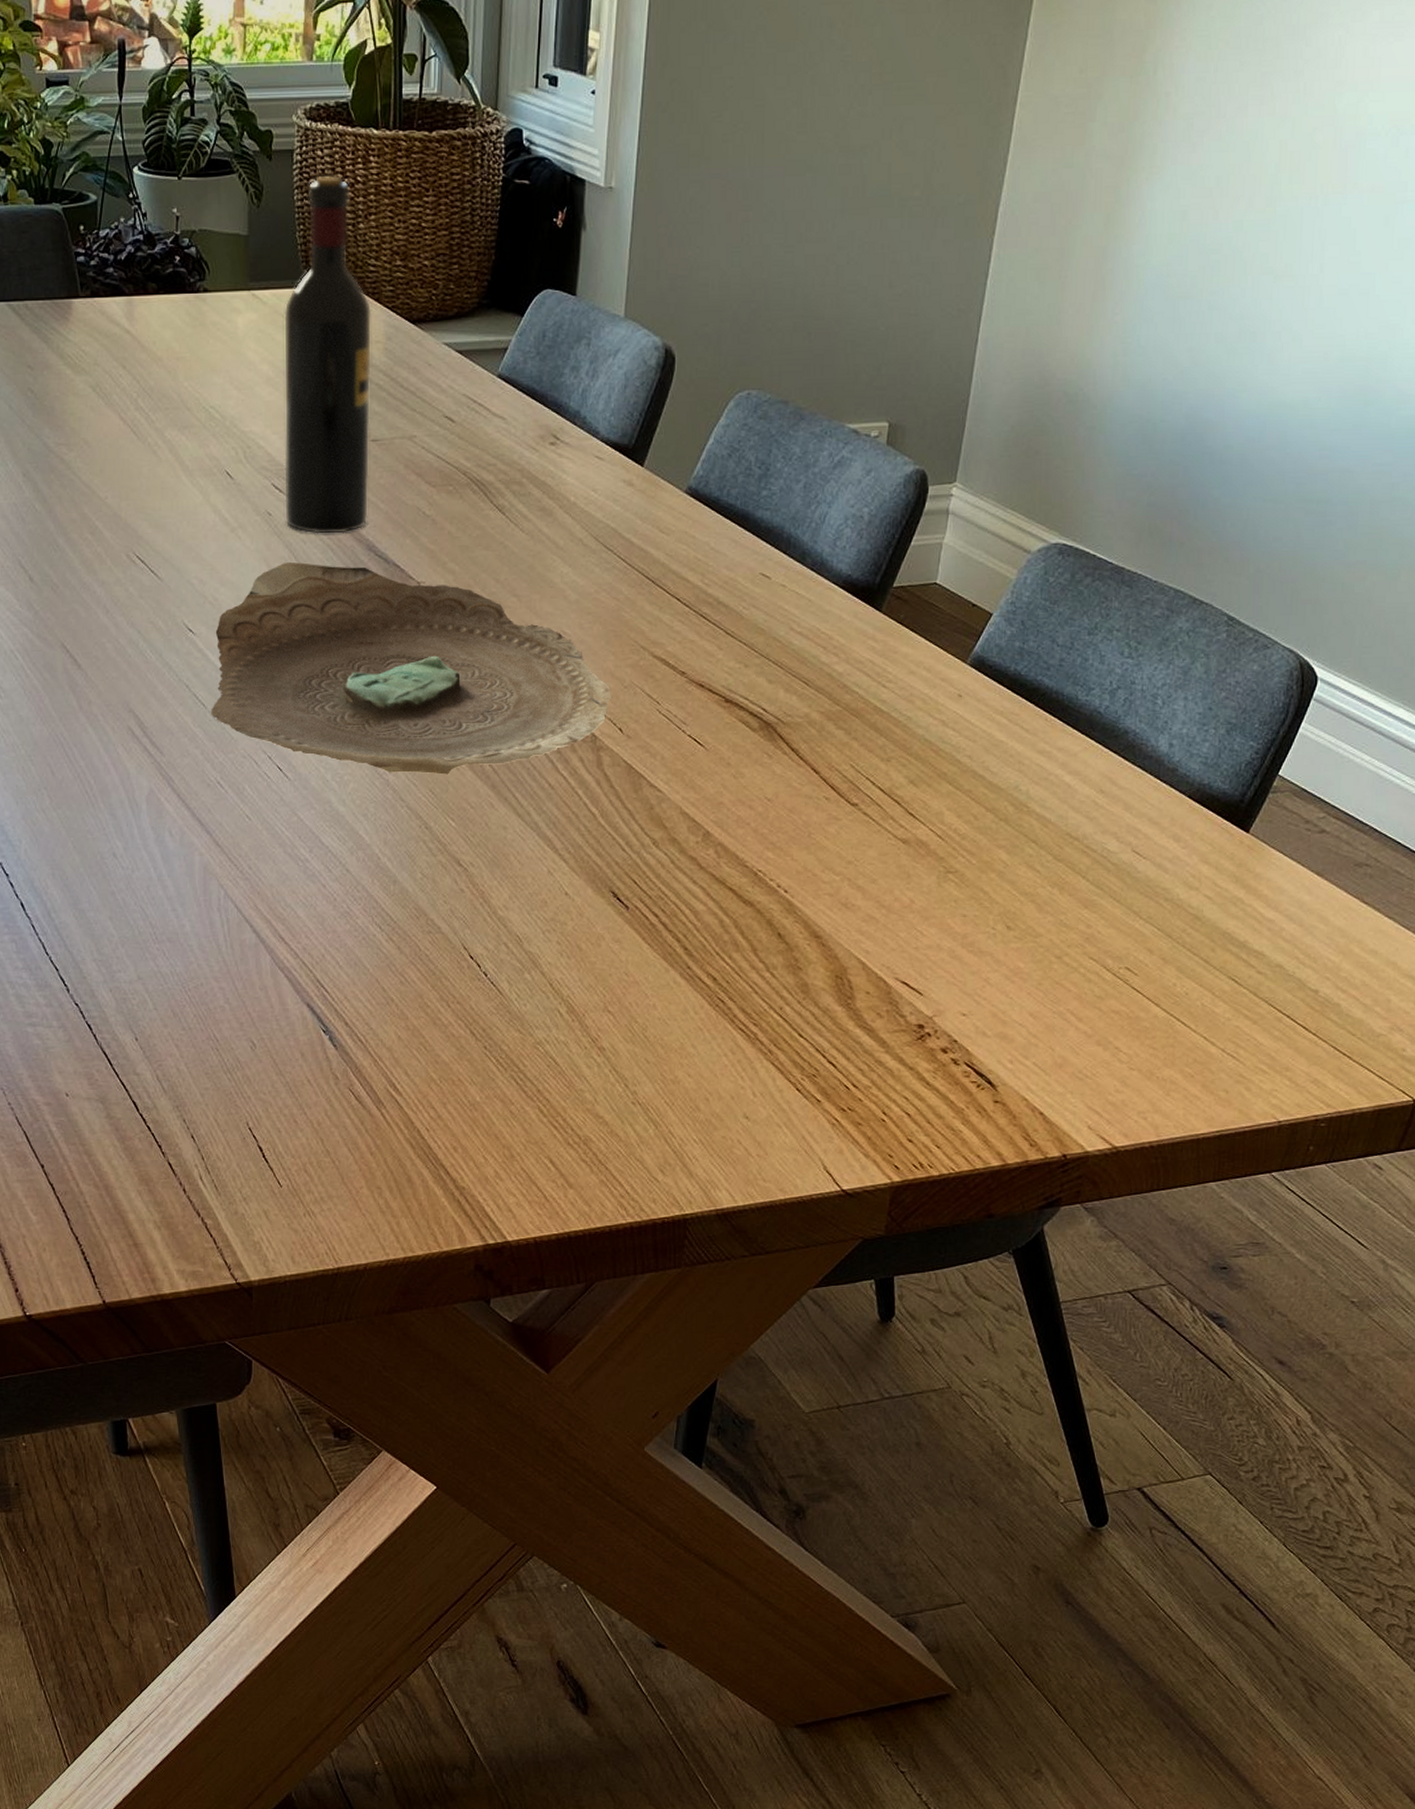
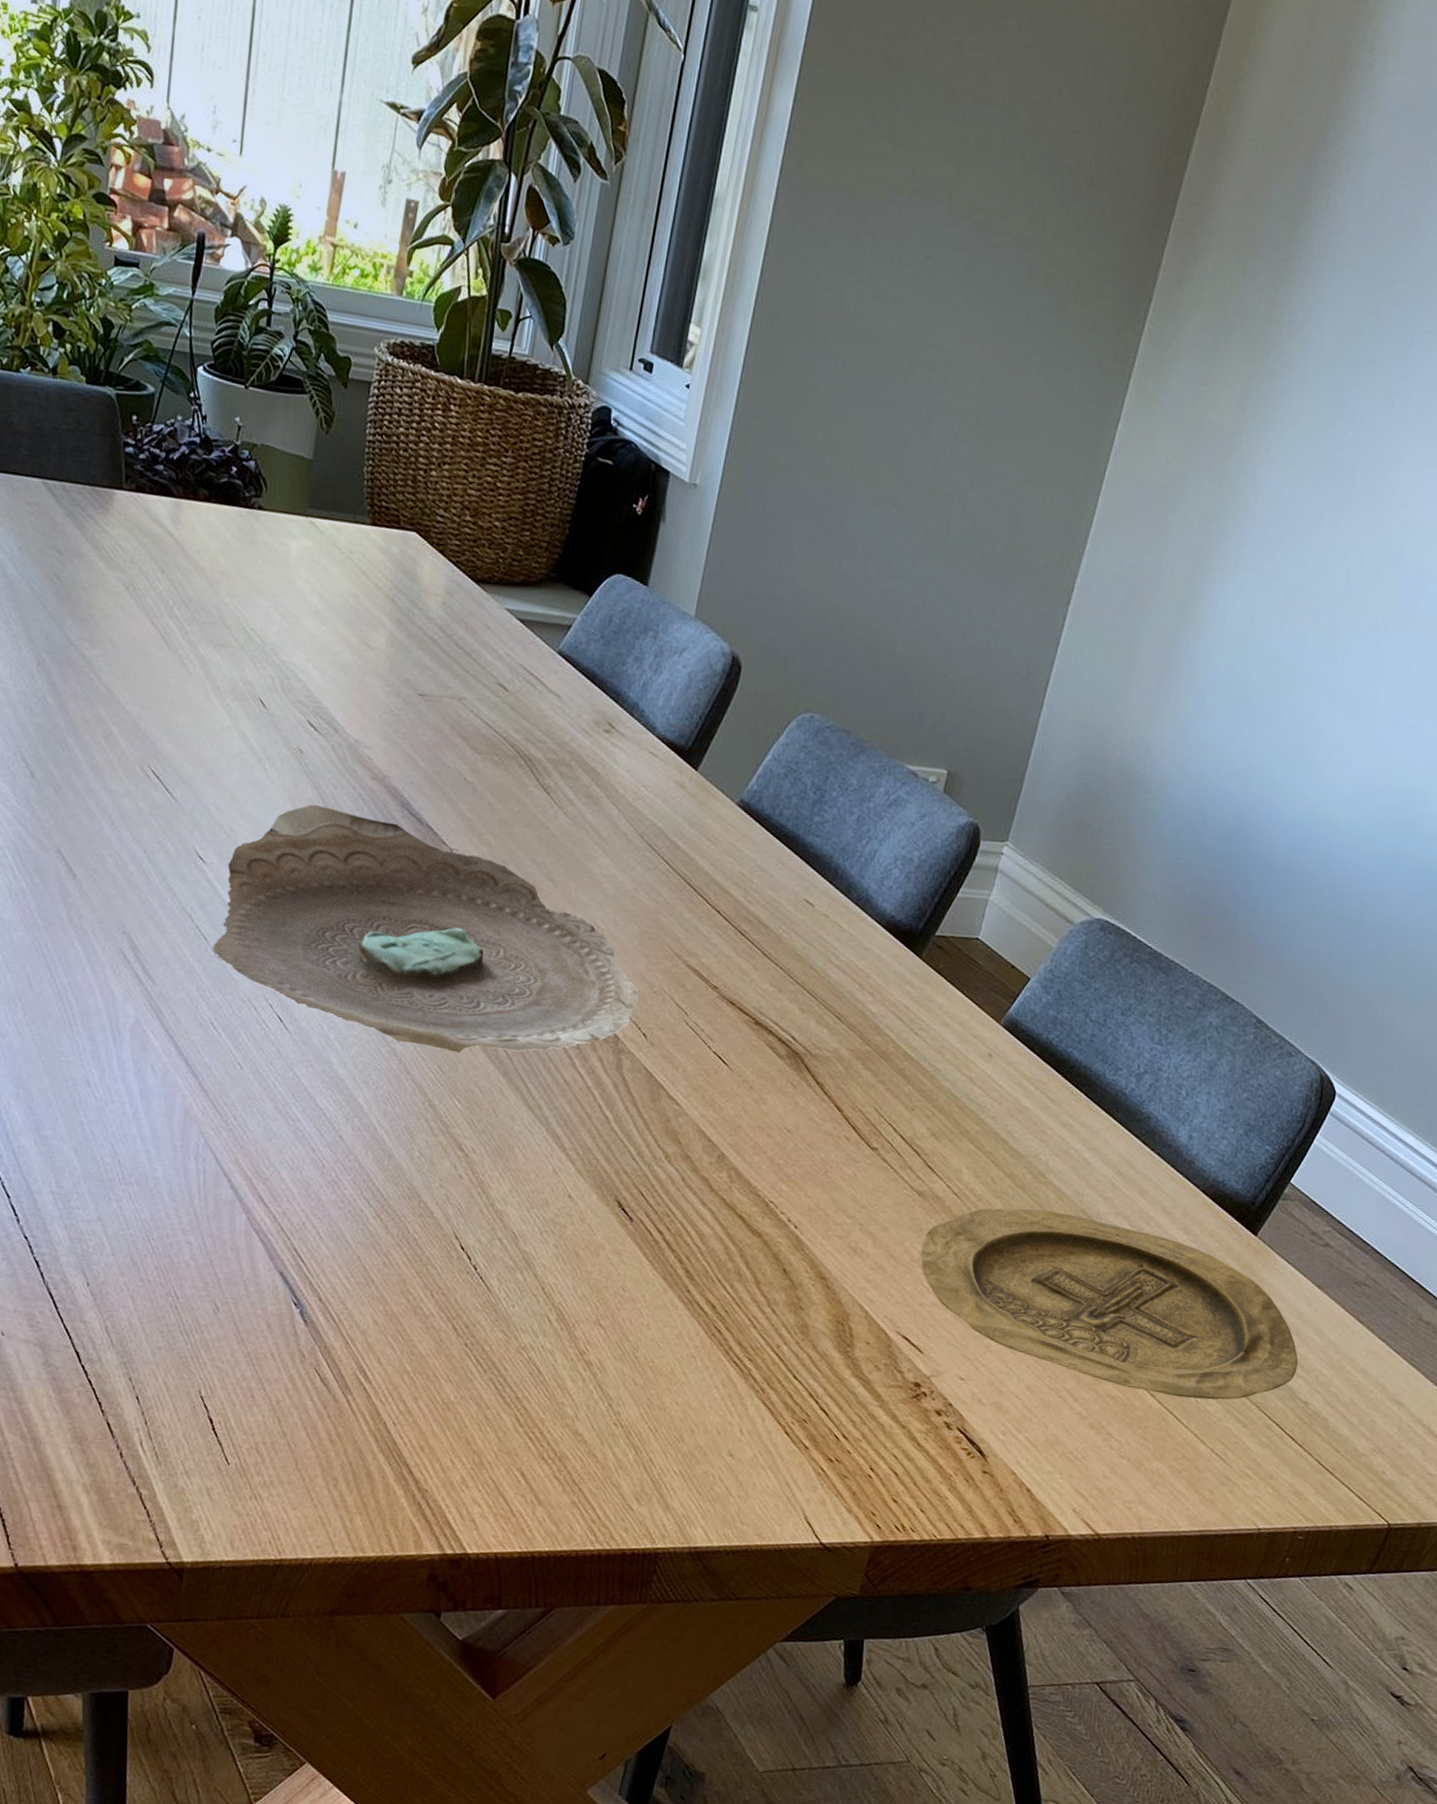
wine bottle: present [284,176,371,534] -> none [318,415,434,785]
plate: none [910,839,1304,1003] -> present [920,1207,1298,1400]

